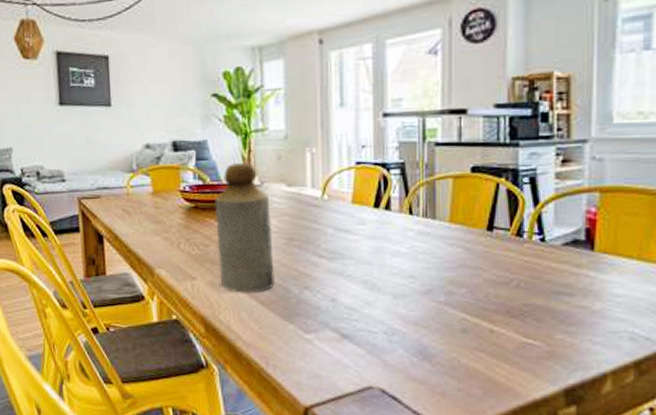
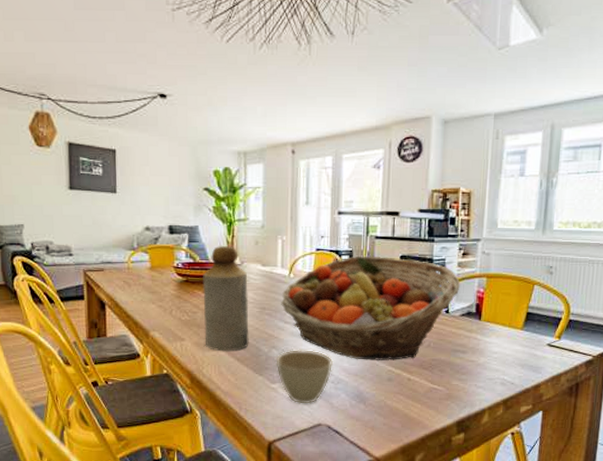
cup: none [309,290,386,361] -> present [276,349,334,404]
fruit basket: none [313,168,561,305] -> present [281,255,461,360]

